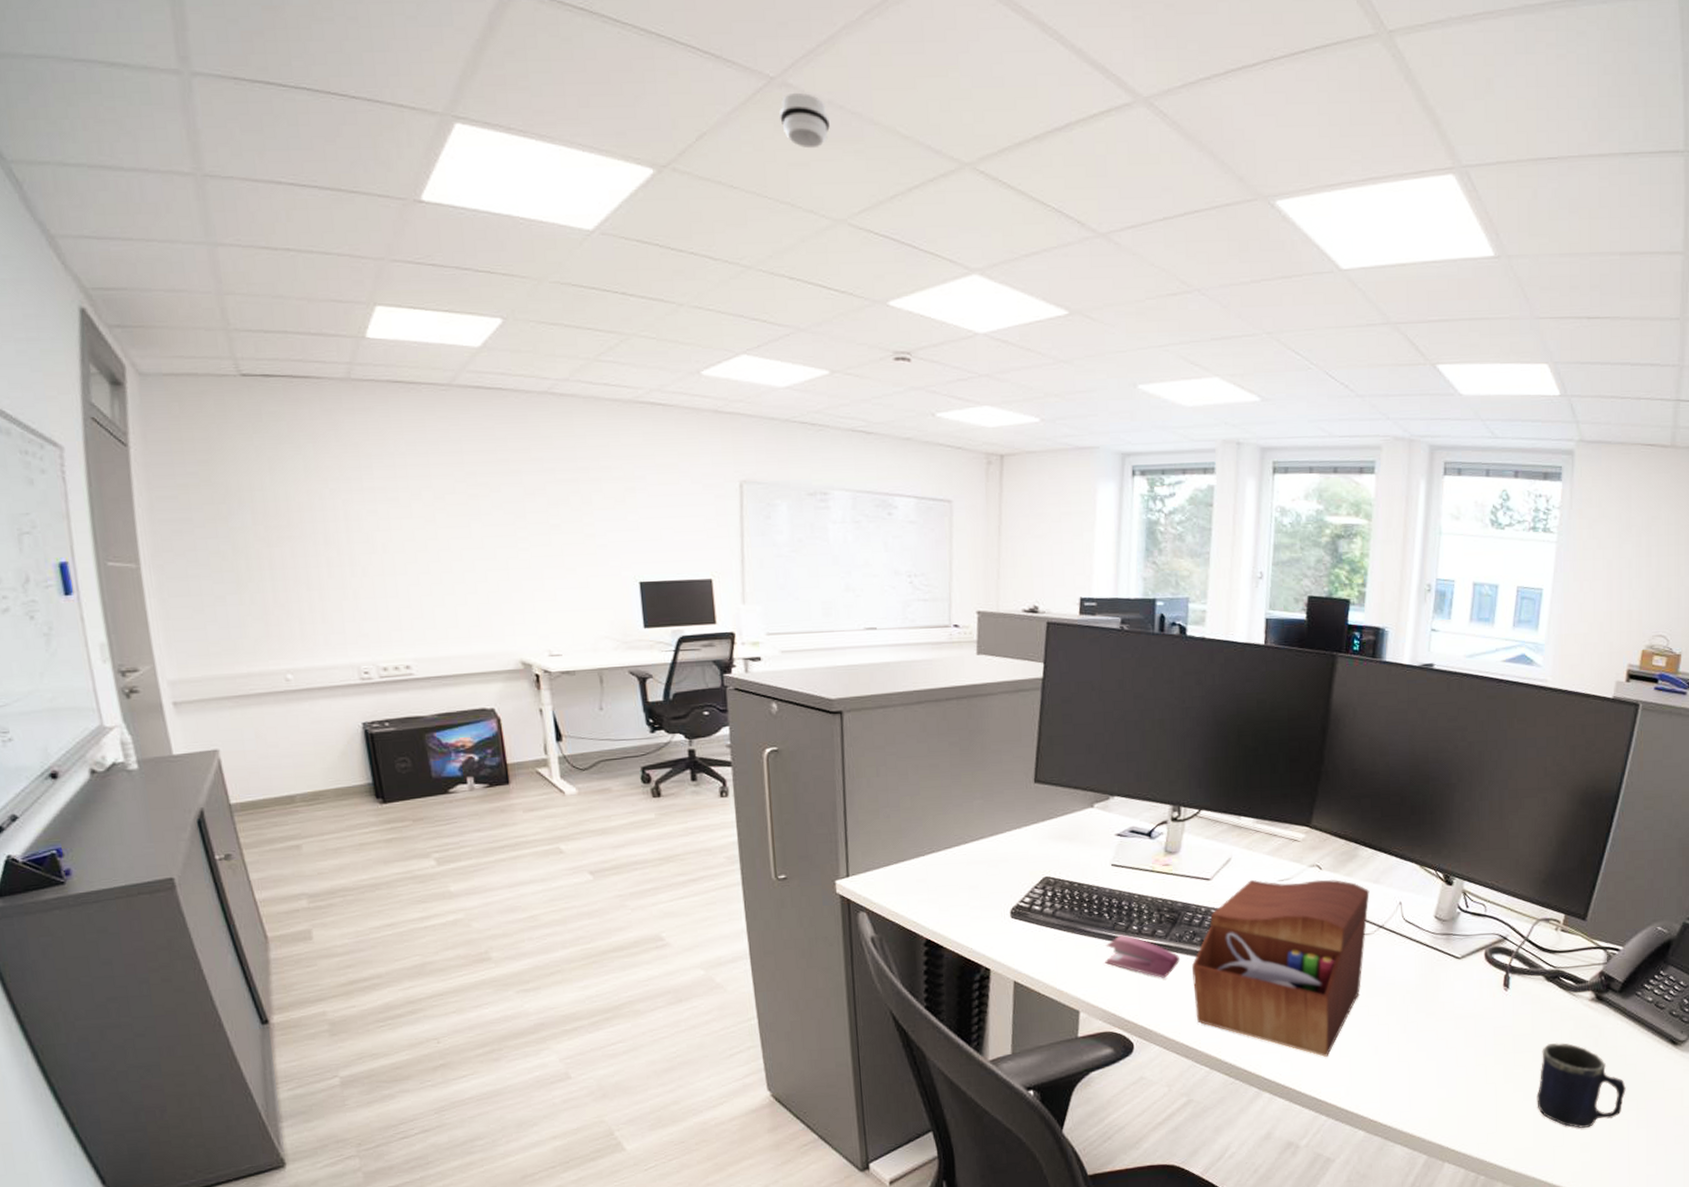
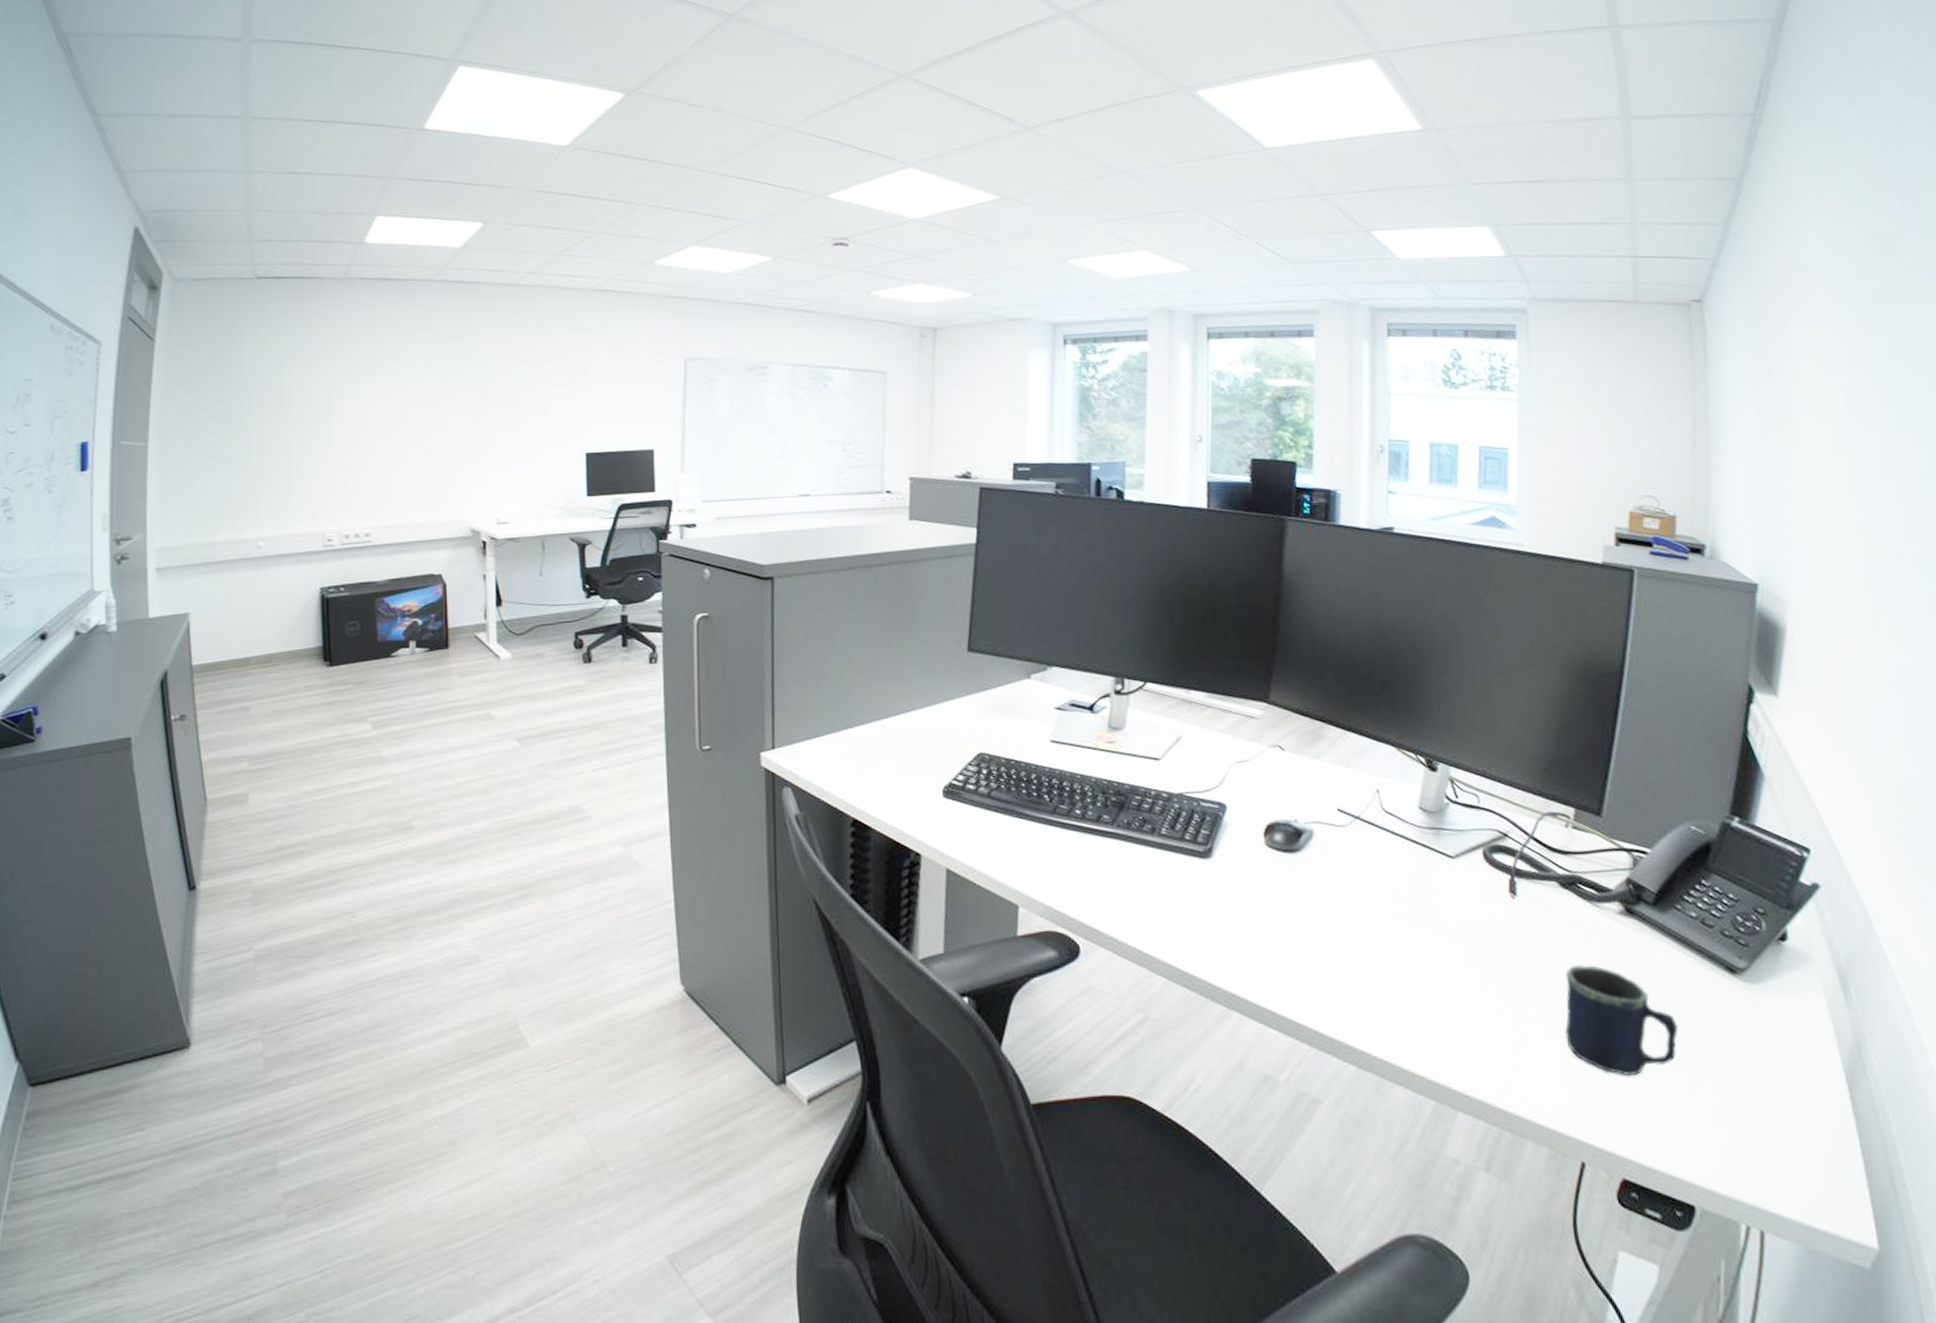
smoke detector: present [779,92,831,149] -> none [736,25,781,70]
stapler: present [1105,935,1181,978] -> none [1046,819,1130,870]
sewing box: present [1192,879,1370,1057] -> none [1143,760,1341,971]

